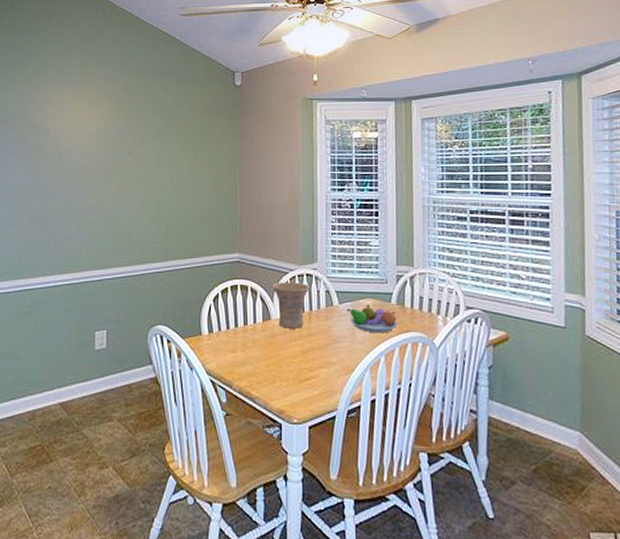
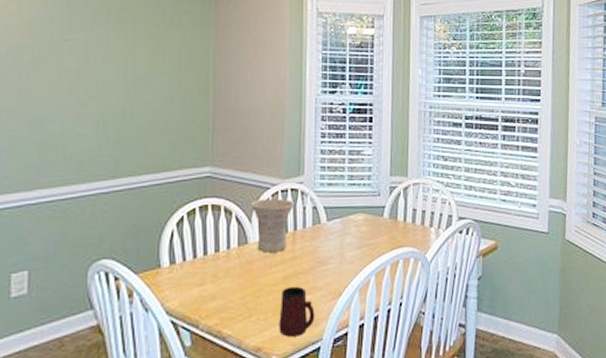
mug: none [298,360,330,404] -> present [279,286,315,337]
fruit bowl: present [346,304,399,333] -> none [335,219,391,251]

